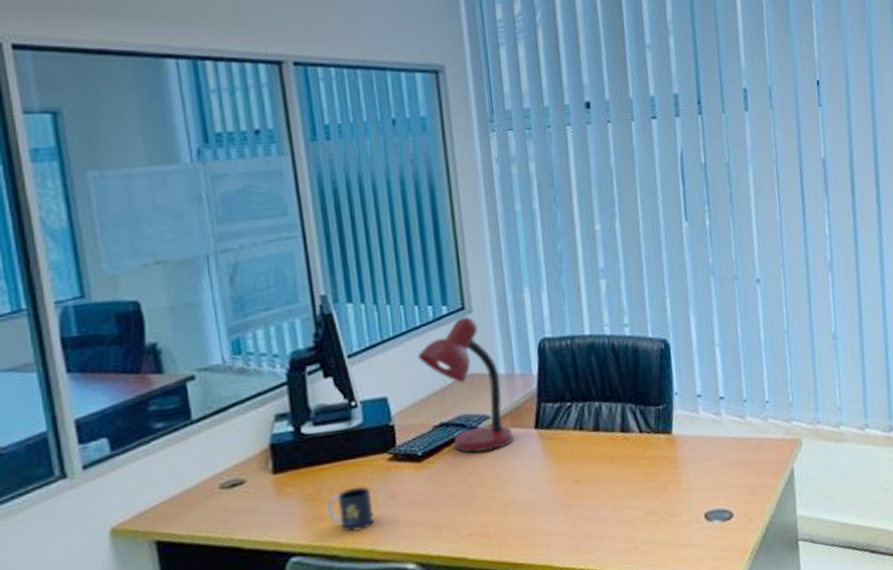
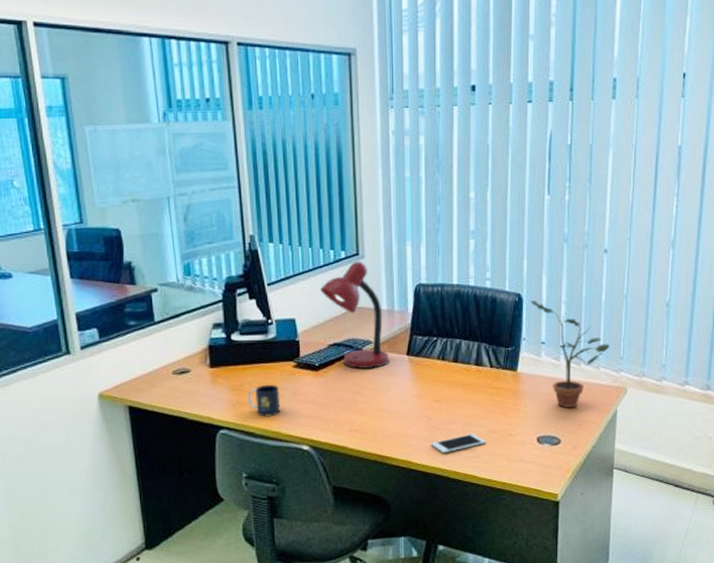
cell phone: none [574,519,644,550] -> present [430,434,486,454]
potted plant: none [678,346,776,473] -> present [530,300,610,408]

